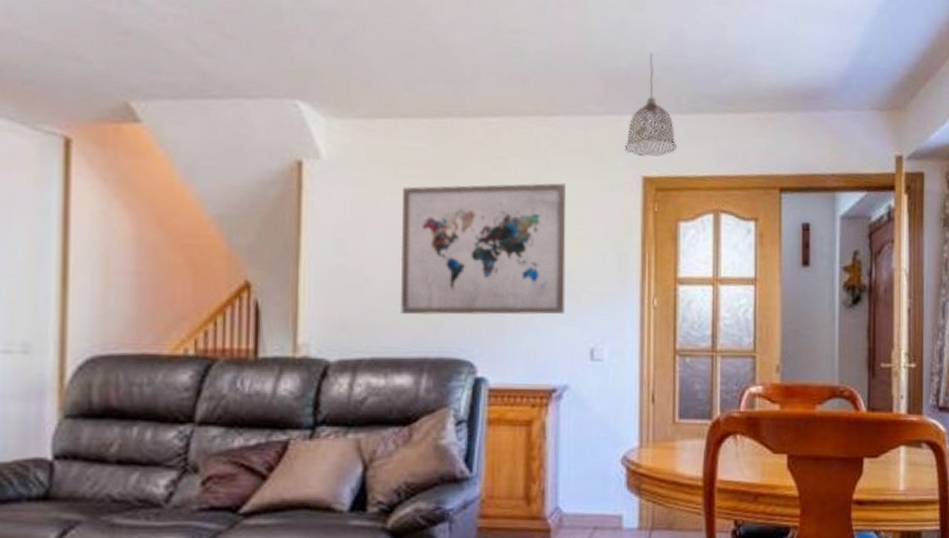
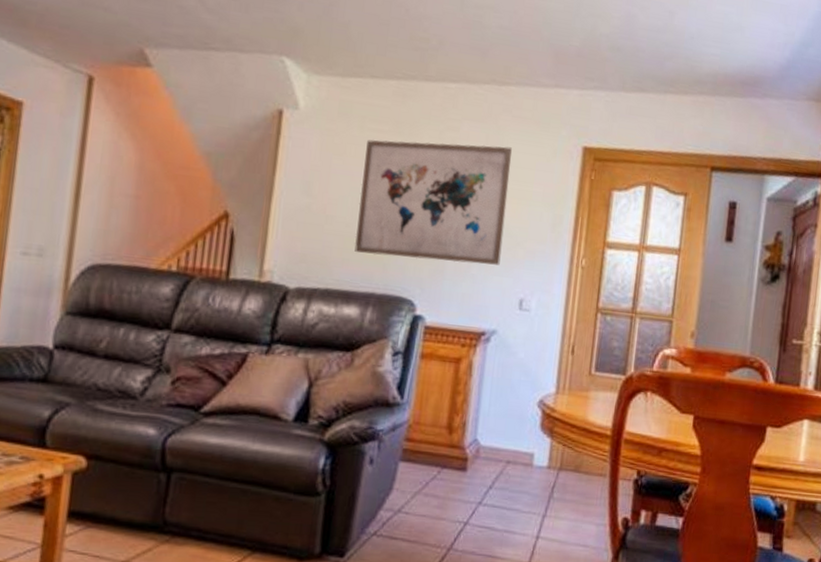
pendant lamp: present [625,53,678,157] -> none [569,34,619,129]

